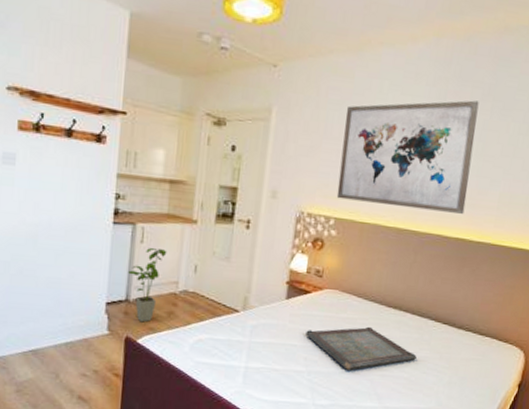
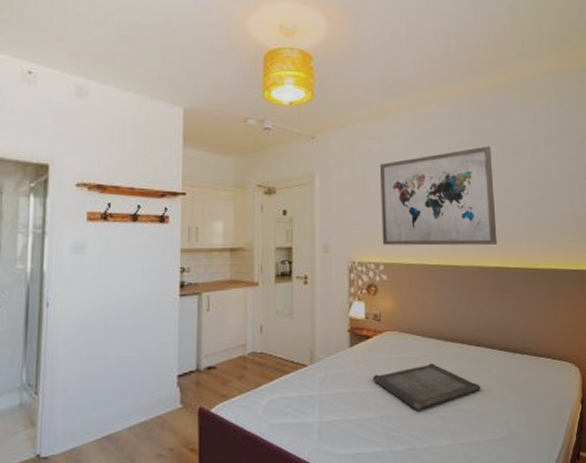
house plant: present [128,248,167,323] -> none [197,315,233,391]

